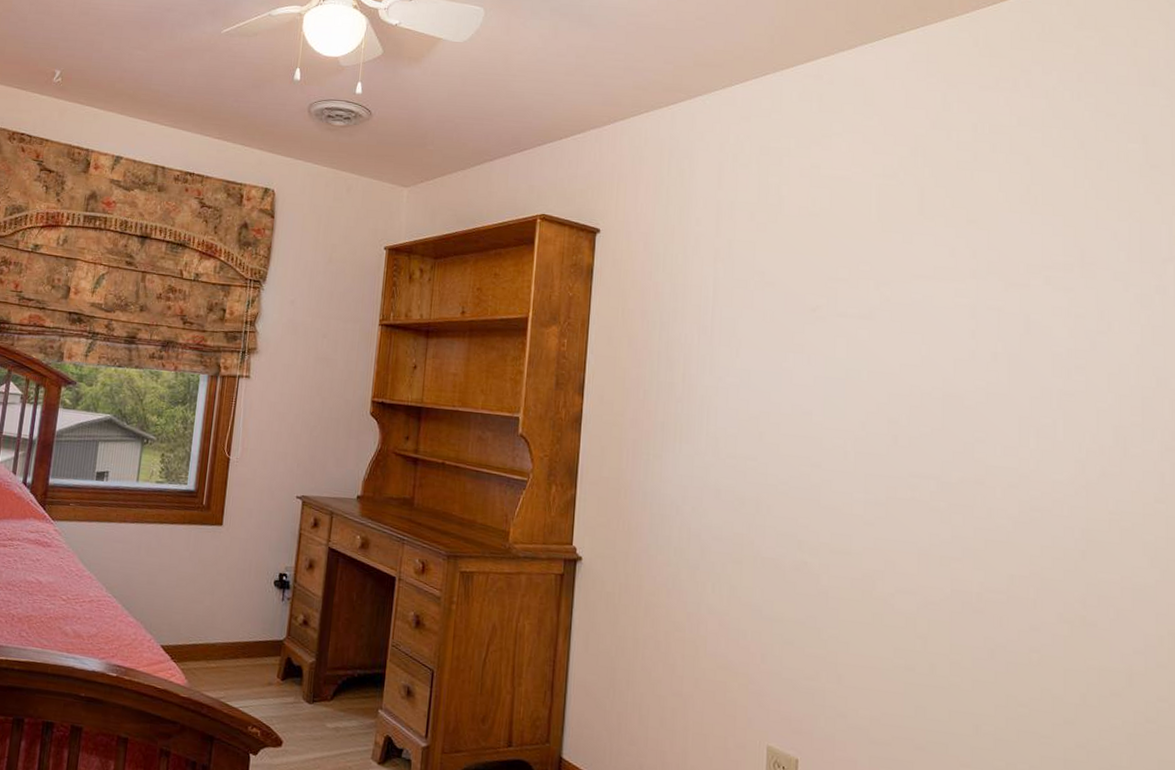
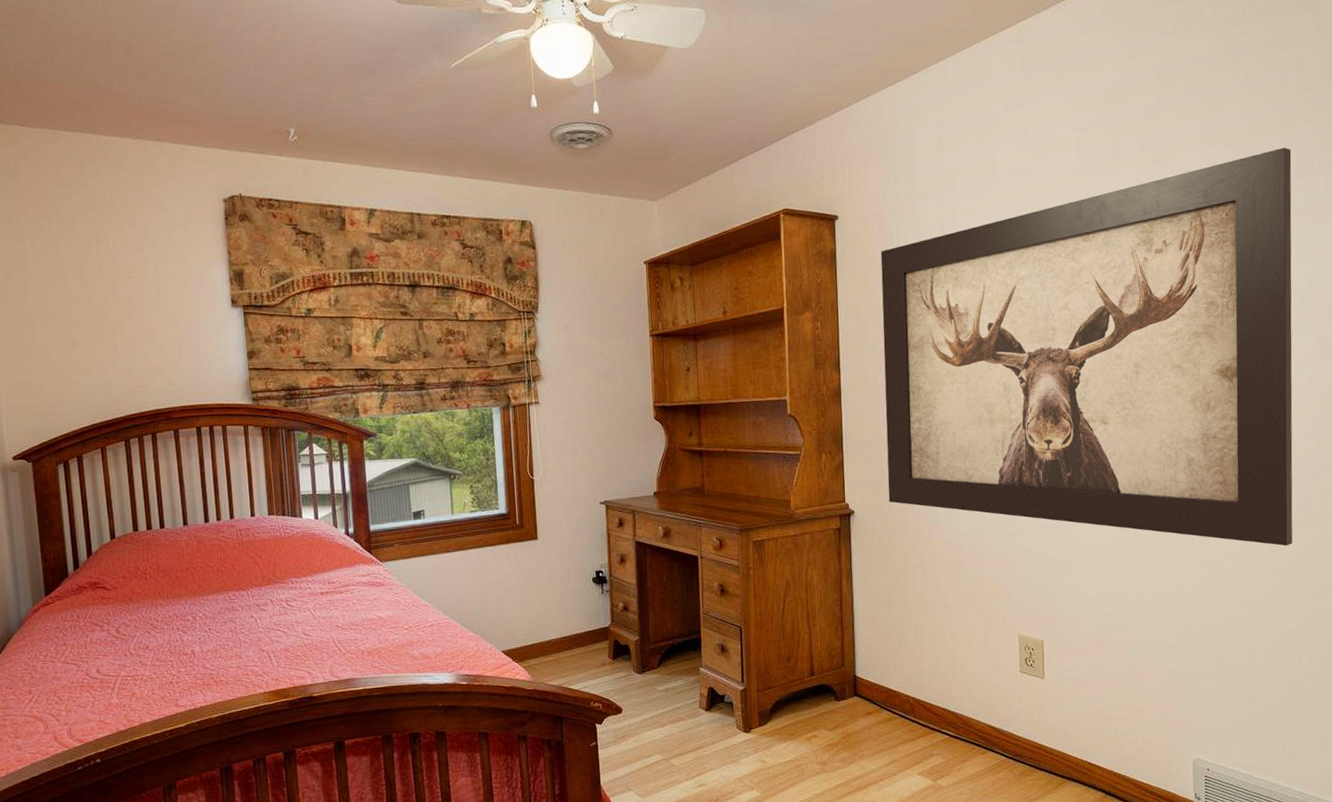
wall art: none [623,225,1134,699] -> present [880,147,1293,546]

